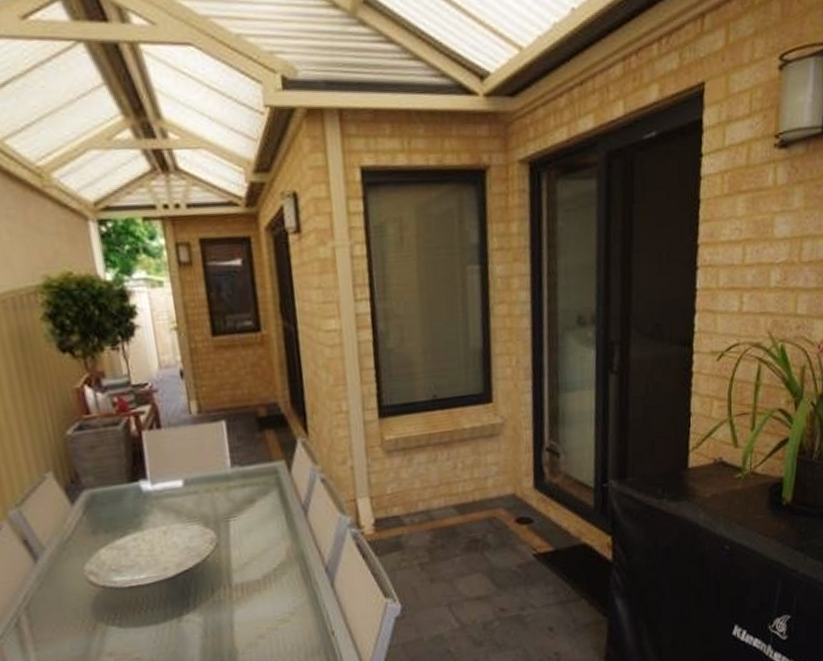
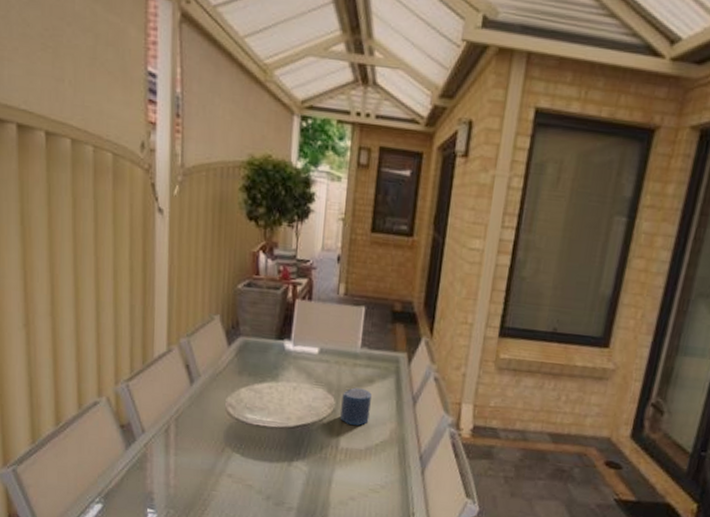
candle: none [222,511,260,556] -> present [340,387,372,426]

